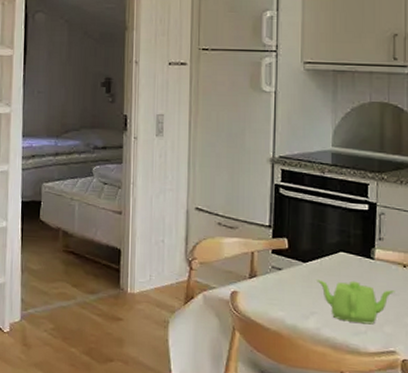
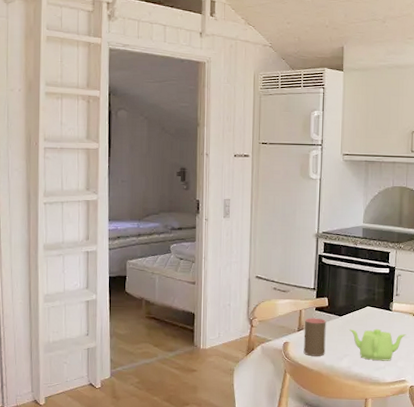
cup: none [257,262,286,312] -> present [303,318,326,356]

